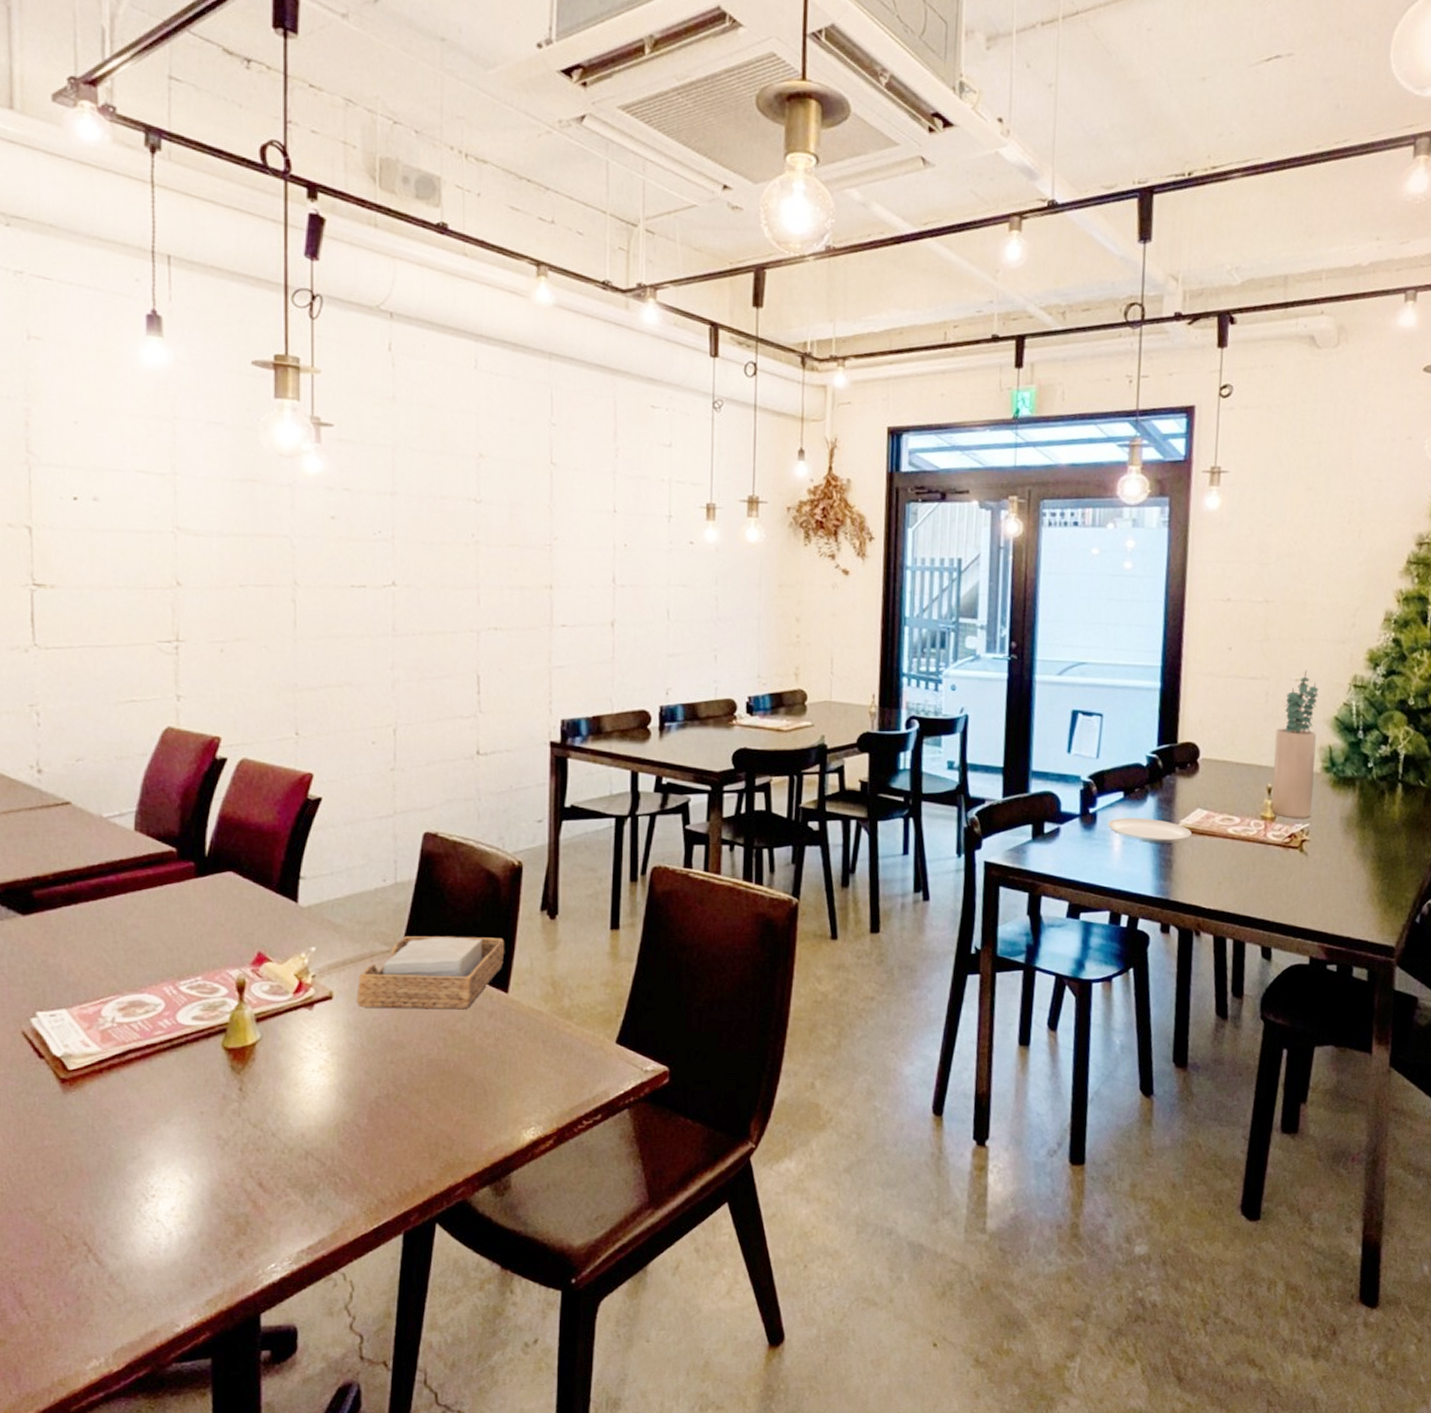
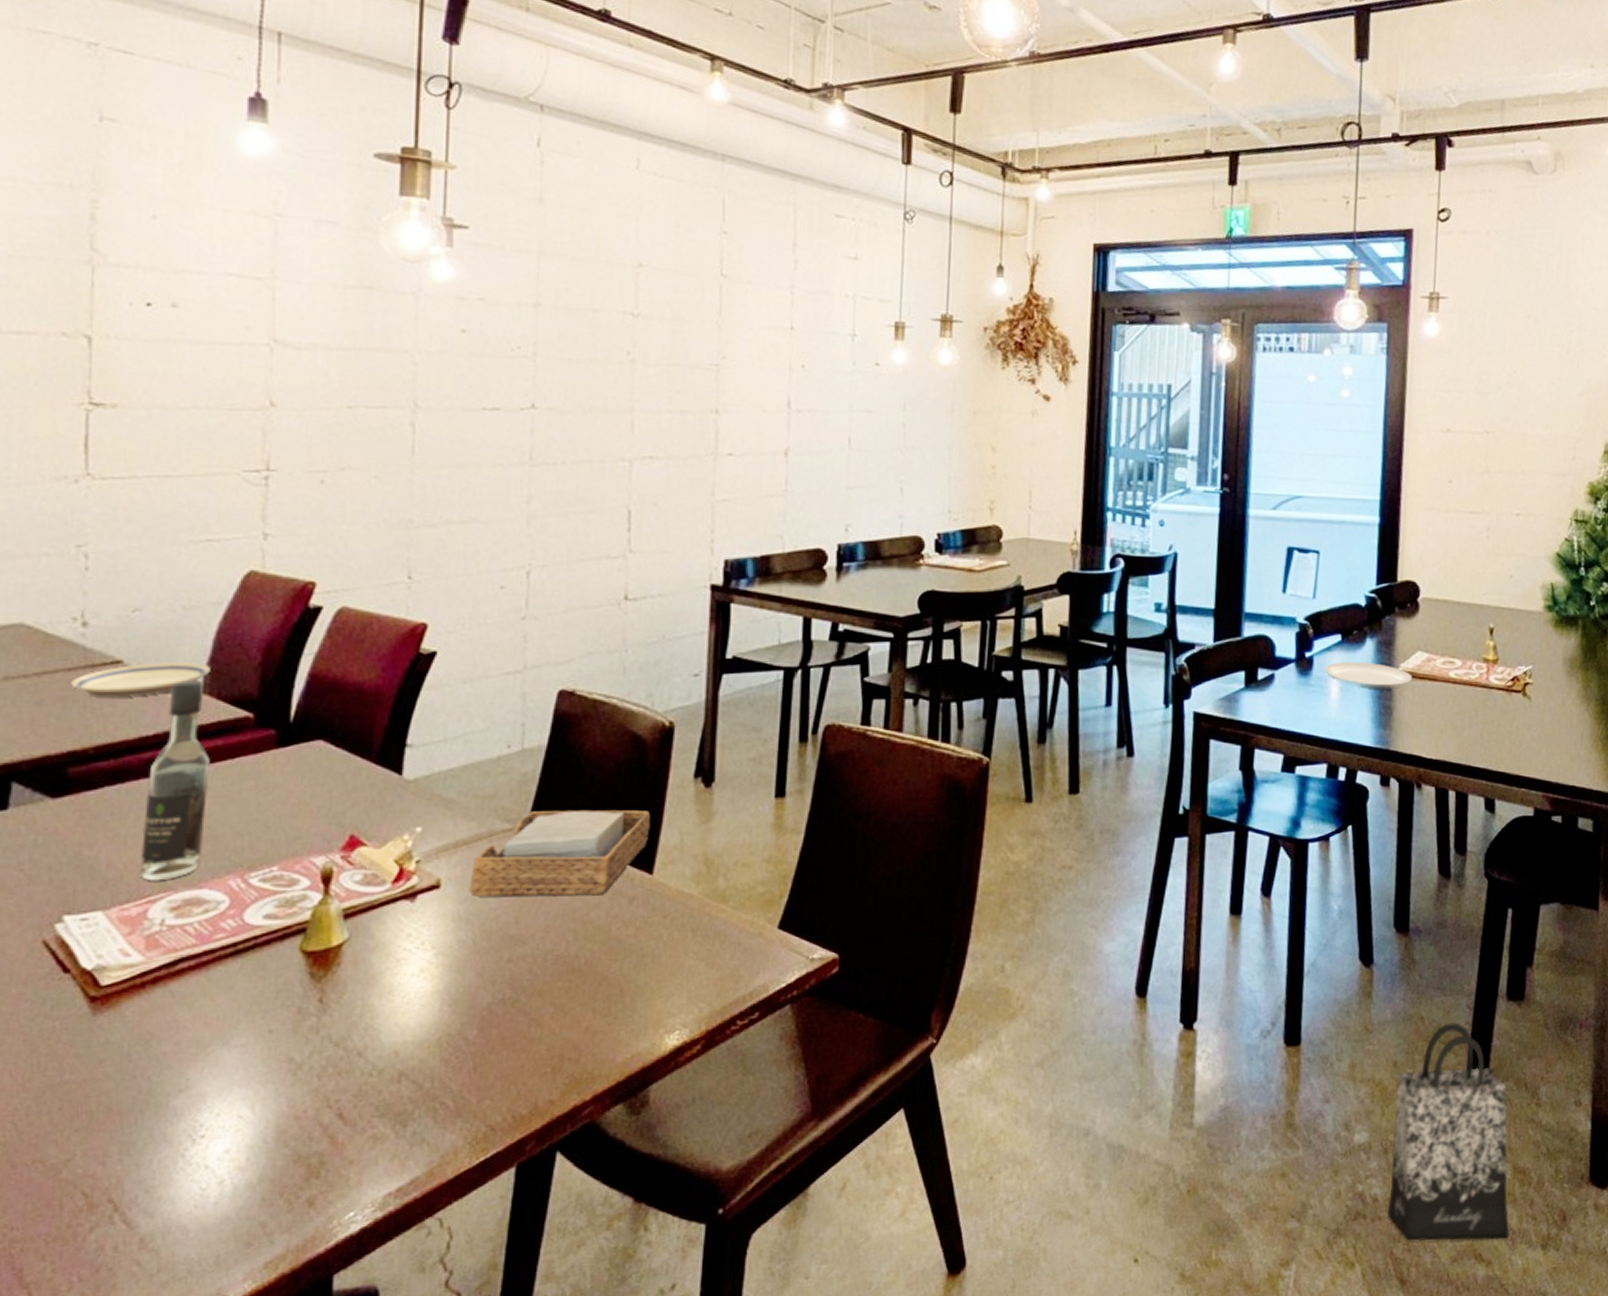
plate: none [32,804,140,833] -> present [71,662,210,698]
bottle: none [93,819,144,986] -> present [139,680,210,881]
shopping bag: none [1166,1151,1282,1347] -> present [1388,1023,1510,1241]
vase: present [1271,670,1319,819] -> none [1493,504,1540,661]

